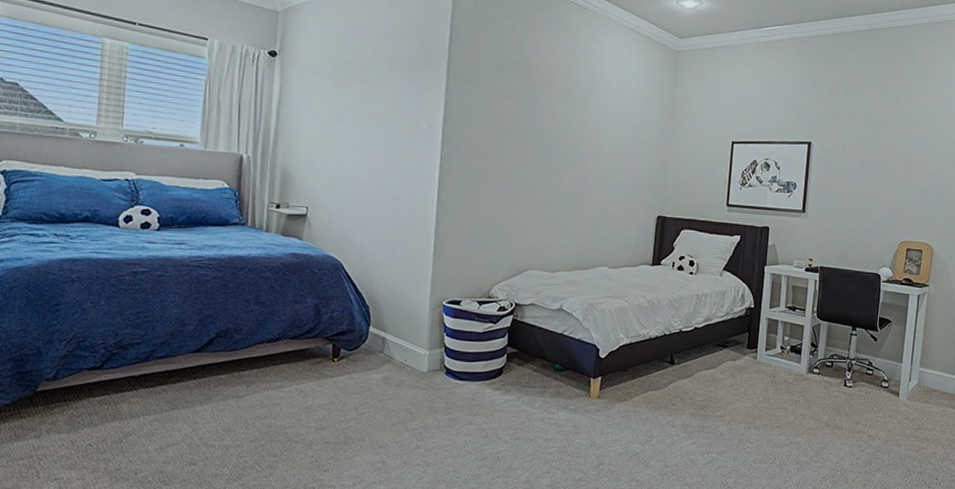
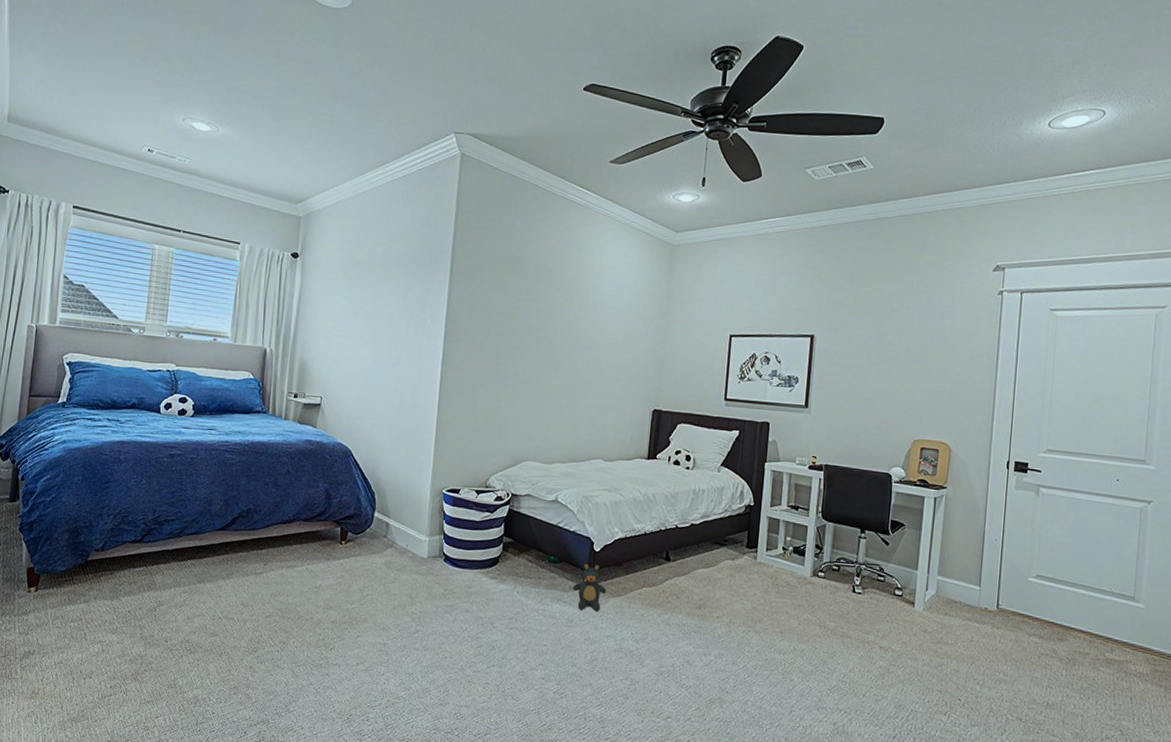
stuffed animal: none [578,370,613,417] -> present [573,563,607,611]

